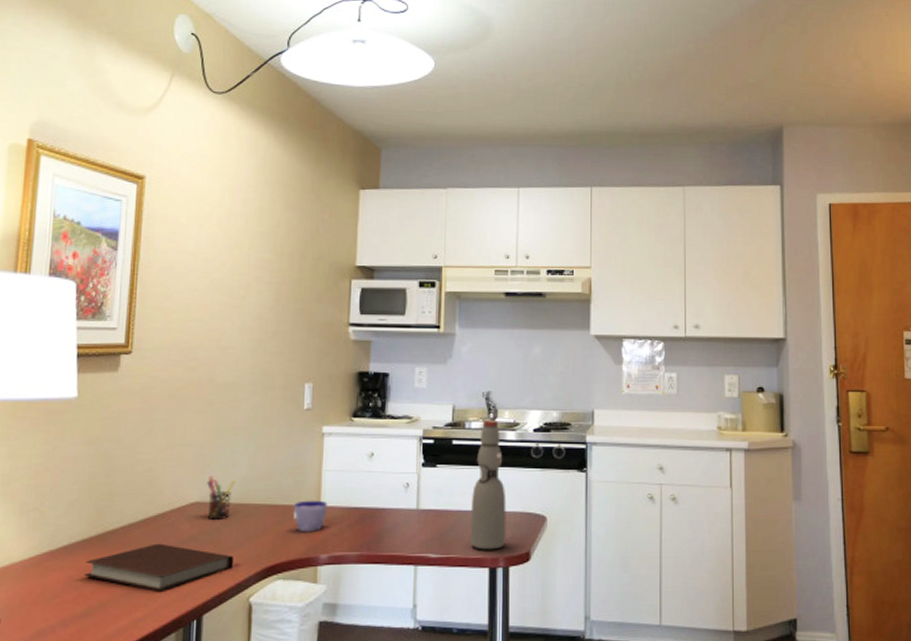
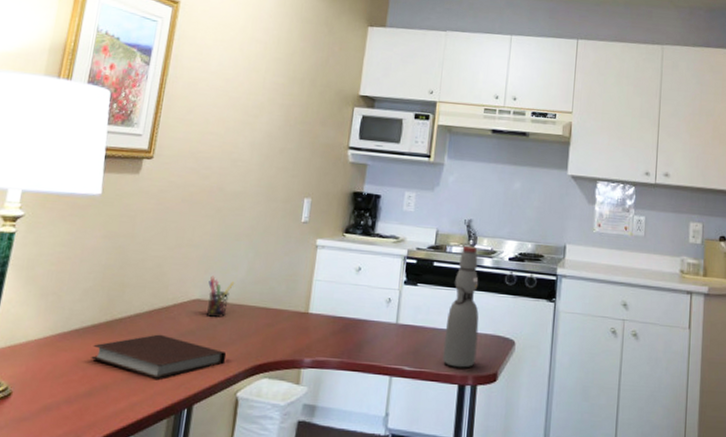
cup: present [294,500,328,532] -> none [284,306,316,336]

